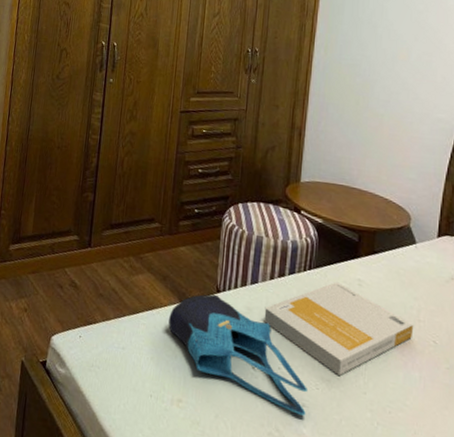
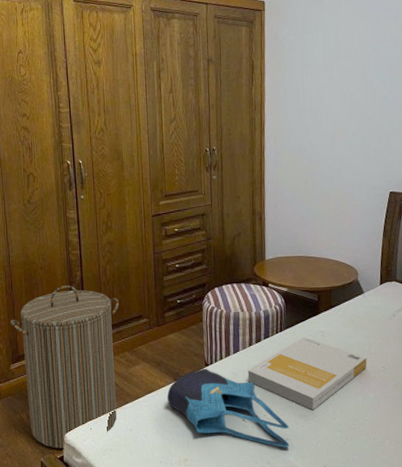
laundry hamper: none [17,170,132,354] -> present [9,285,119,449]

